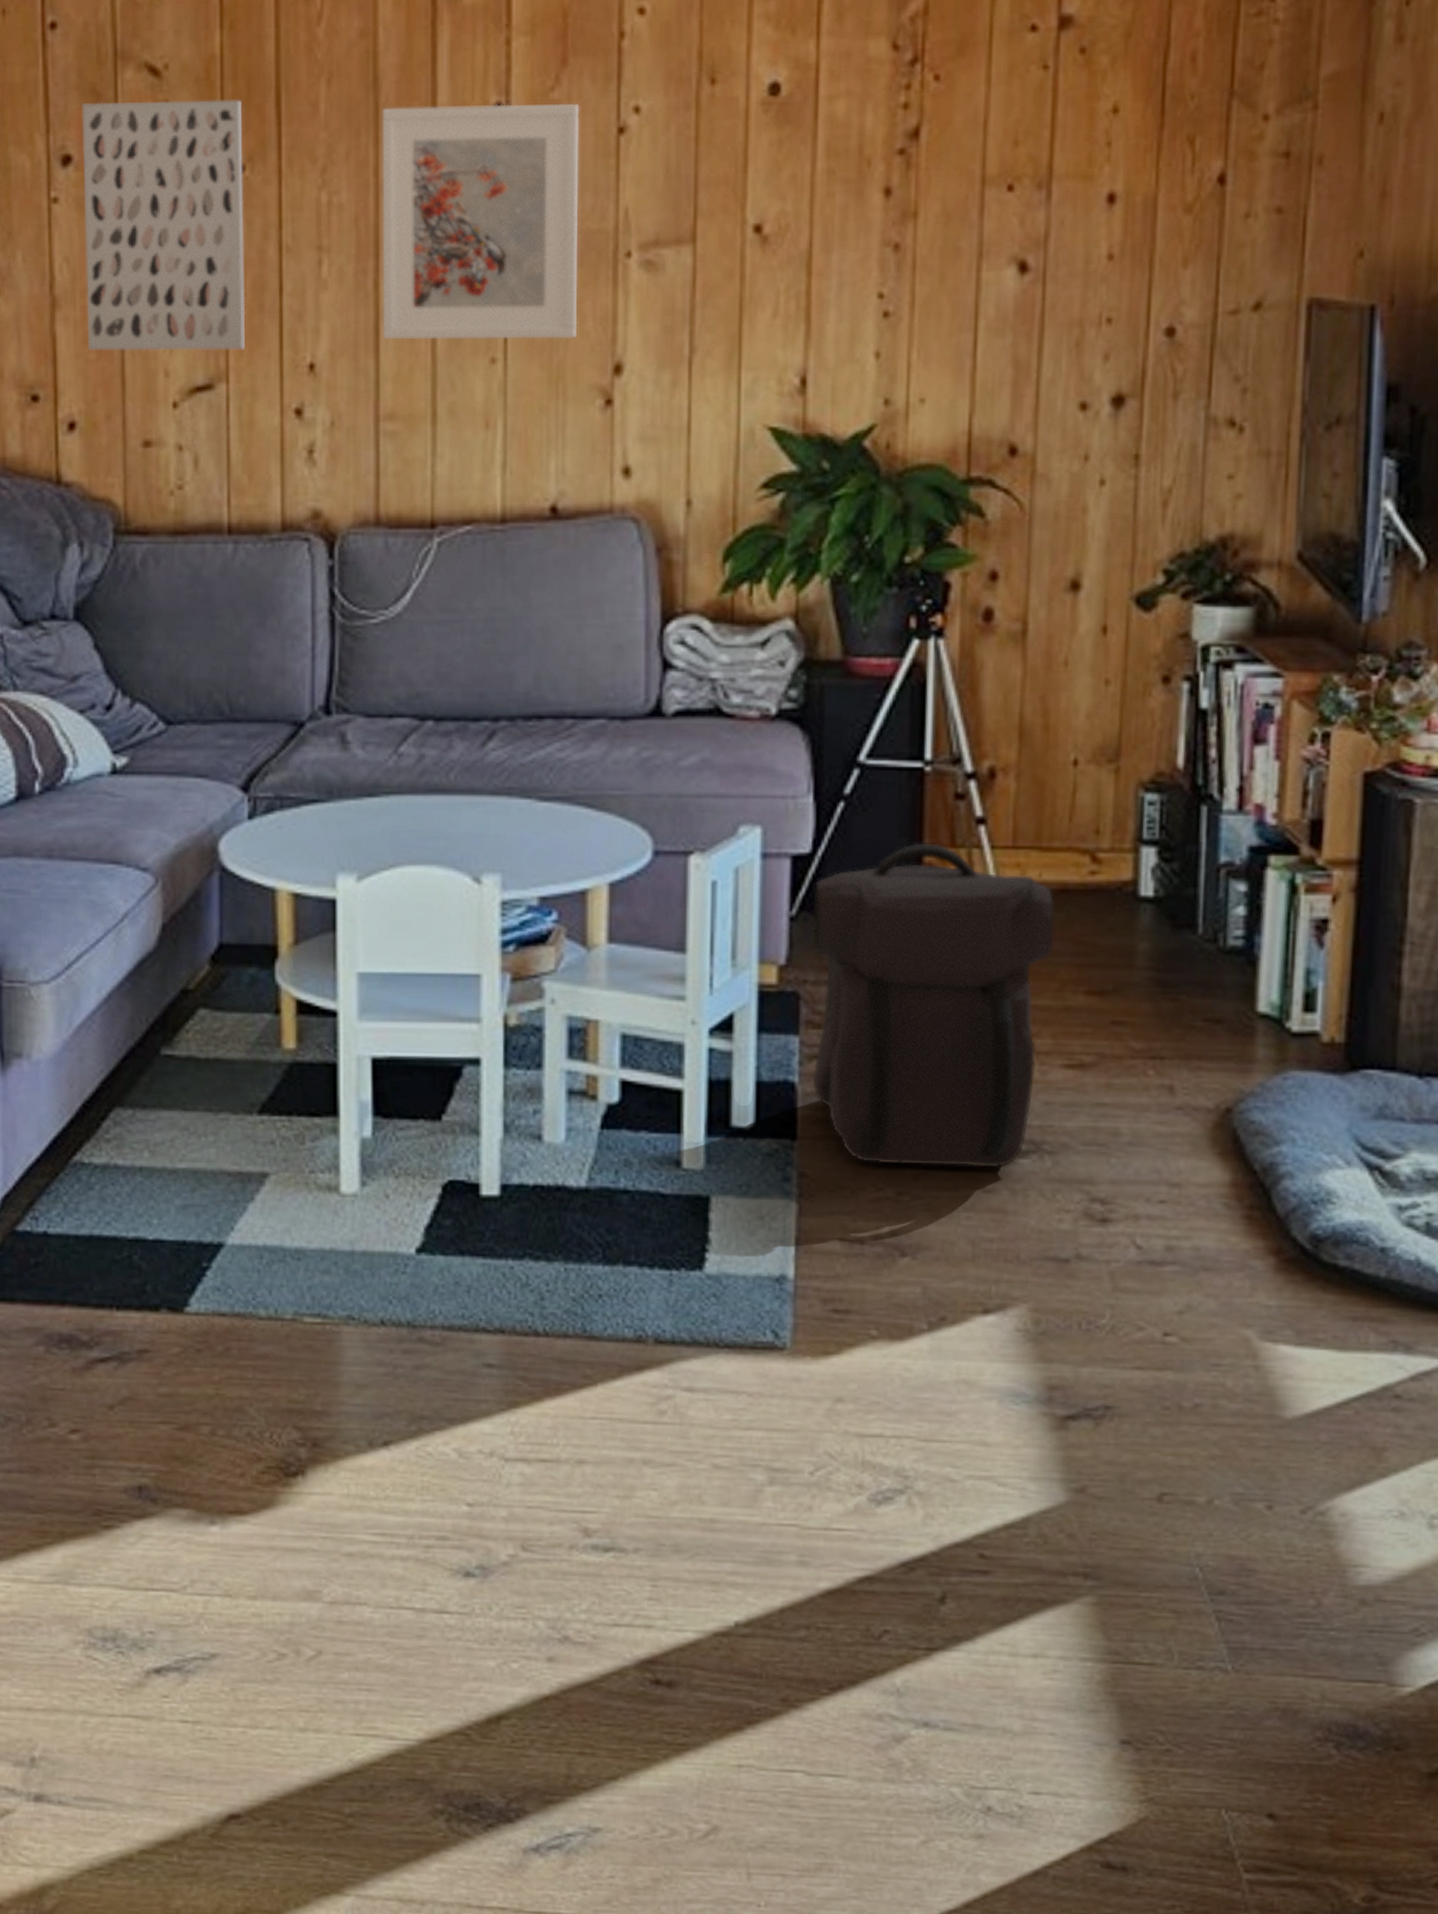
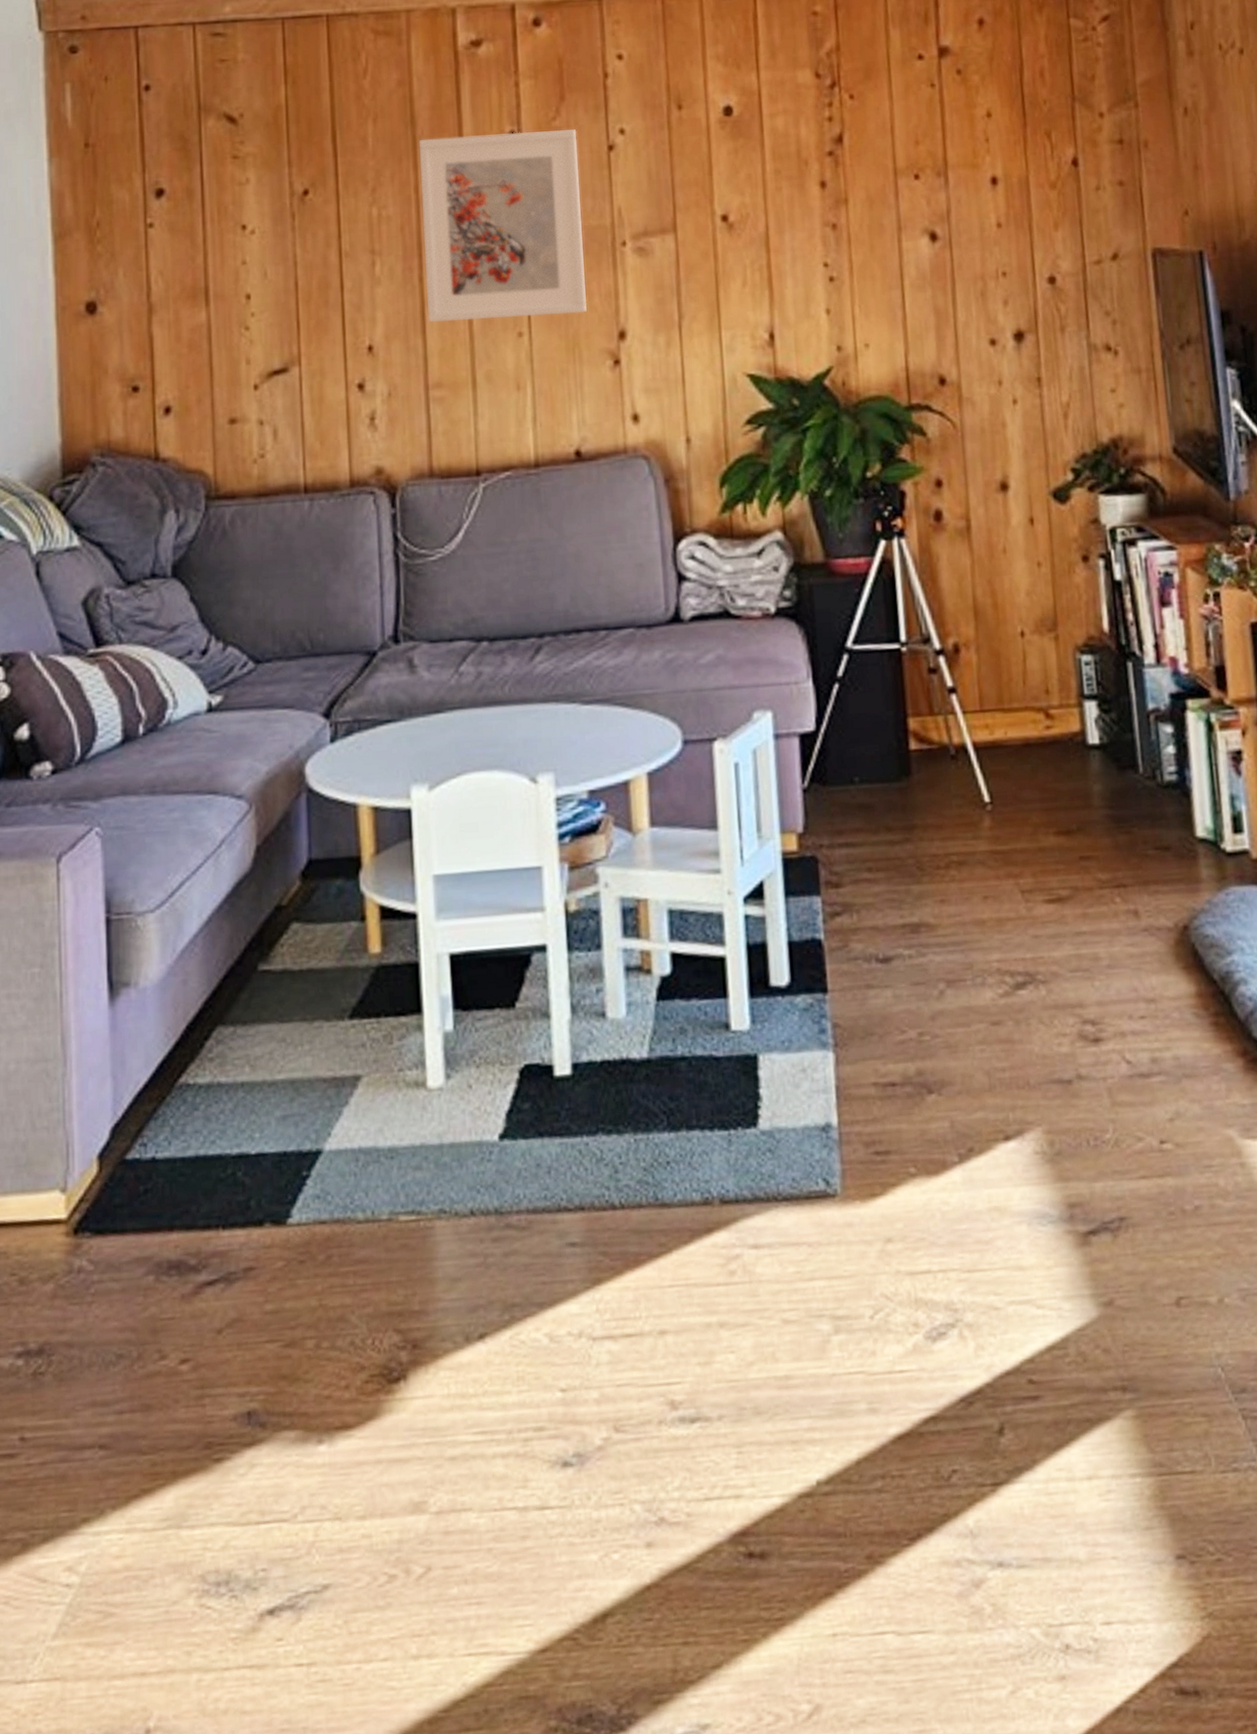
wall art: present [82,99,246,351] -> none [172,138,314,347]
backpack: present [812,843,1055,1168] -> none [820,713,1024,1008]

